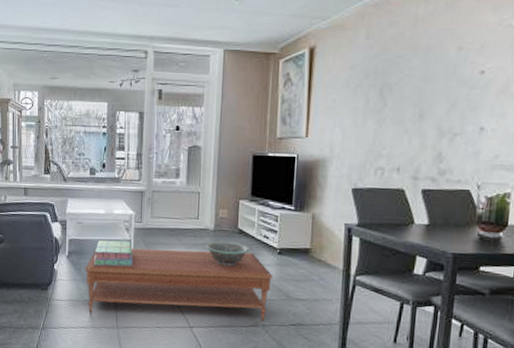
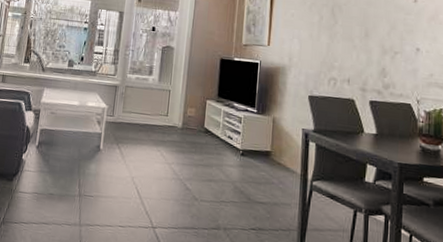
coffee table: present [85,248,273,322] -> none [52,140,236,225]
stack of books: present [94,240,133,267] -> none [63,132,102,160]
decorative bowl: present [205,240,250,266] -> none [172,139,215,165]

